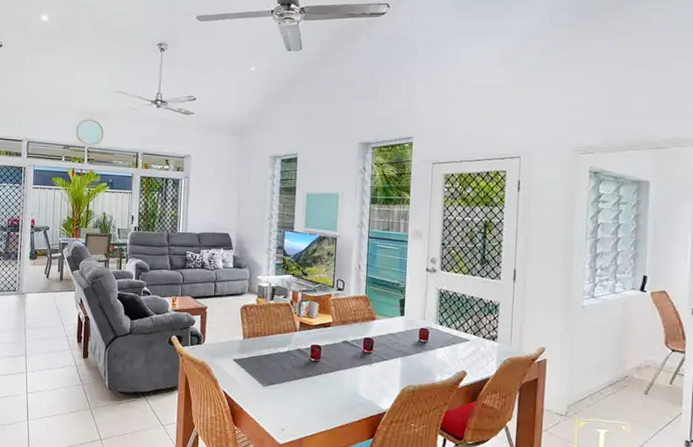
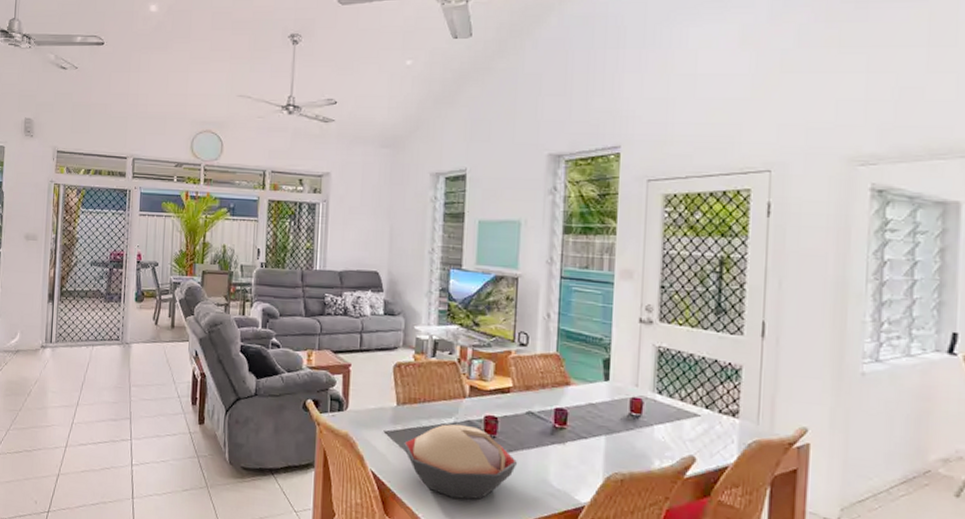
decorative bowl: none [249,352,336,411] -> present [404,424,518,500]

